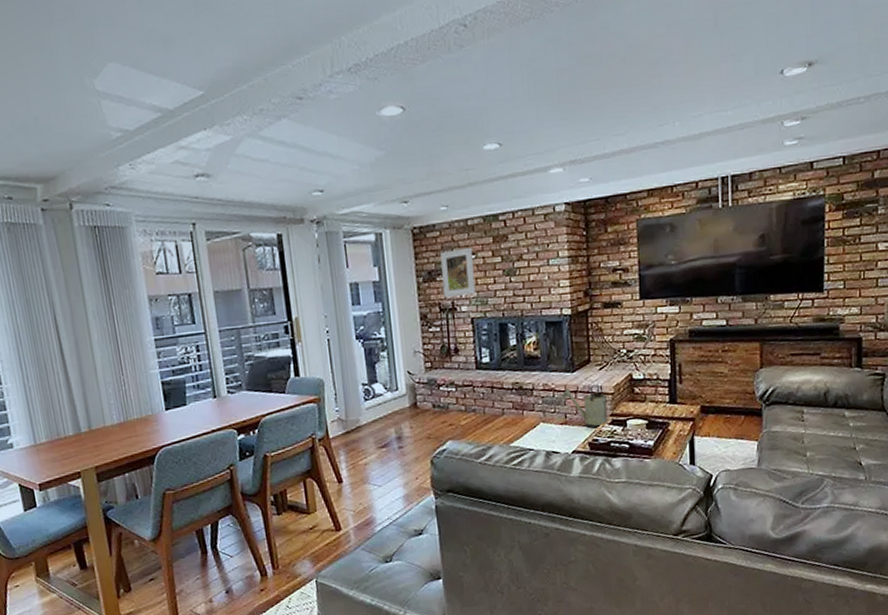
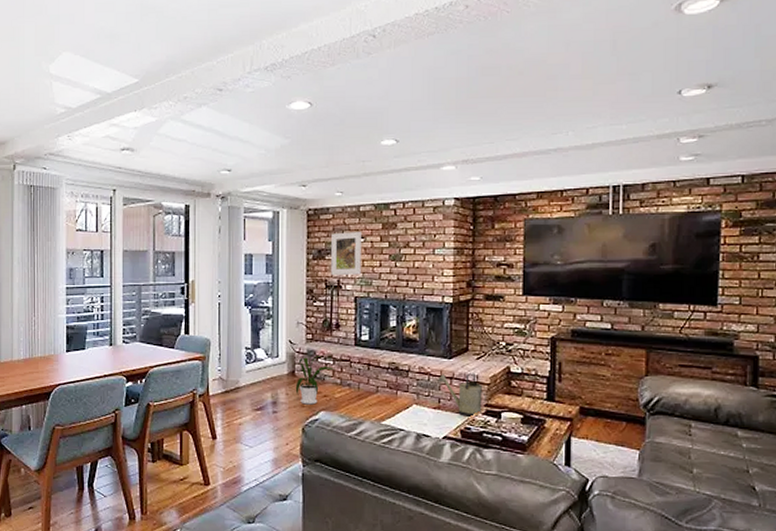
house plant: none [419,382,459,436] -> present [295,355,335,405]

